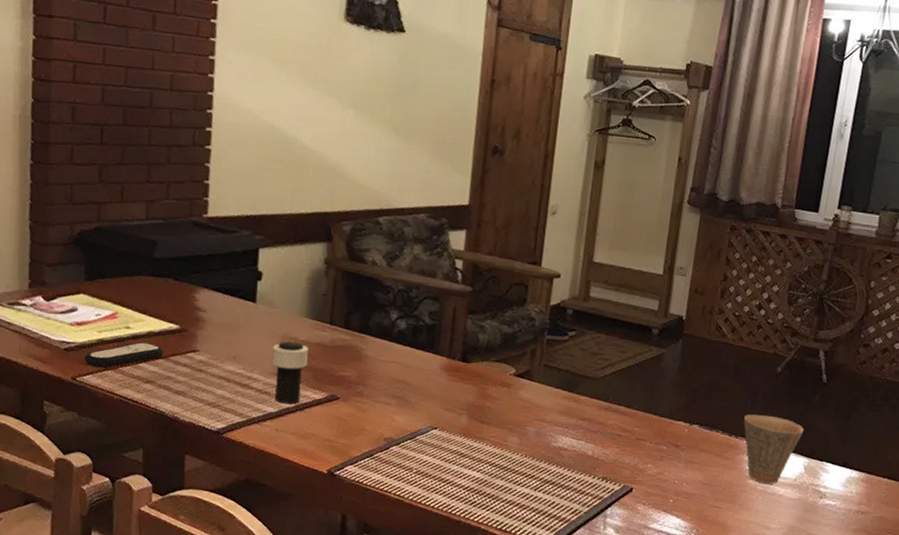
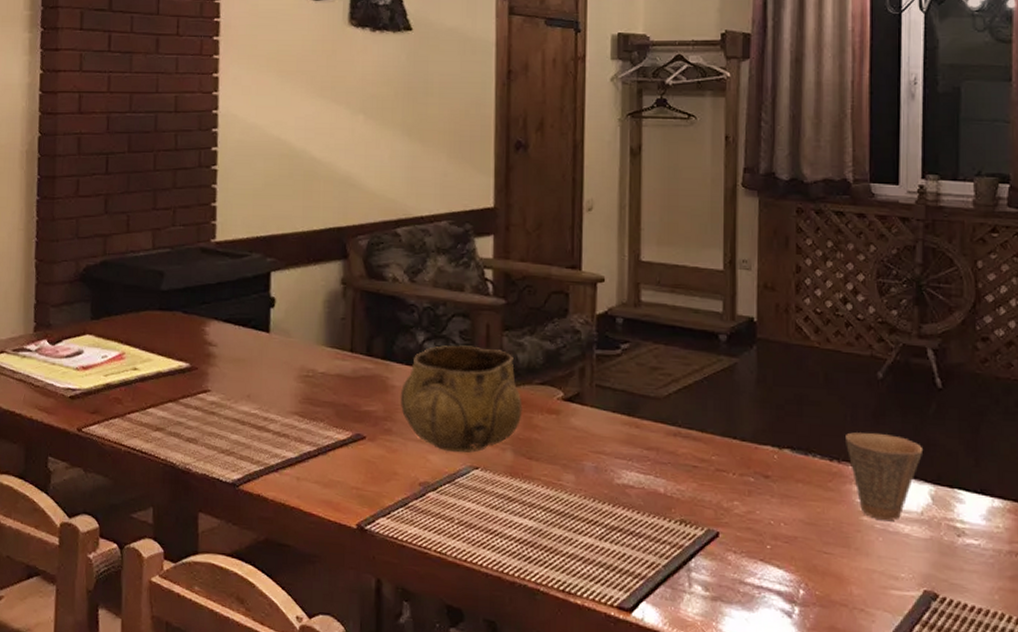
remote control: present [84,342,164,368] -> none [90,384,174,416]
cup: present [272,341,308,404] -> none [289,374,328,447]
decorative bowl: none [372,323,480,416] -> present [400,345,523,453]

